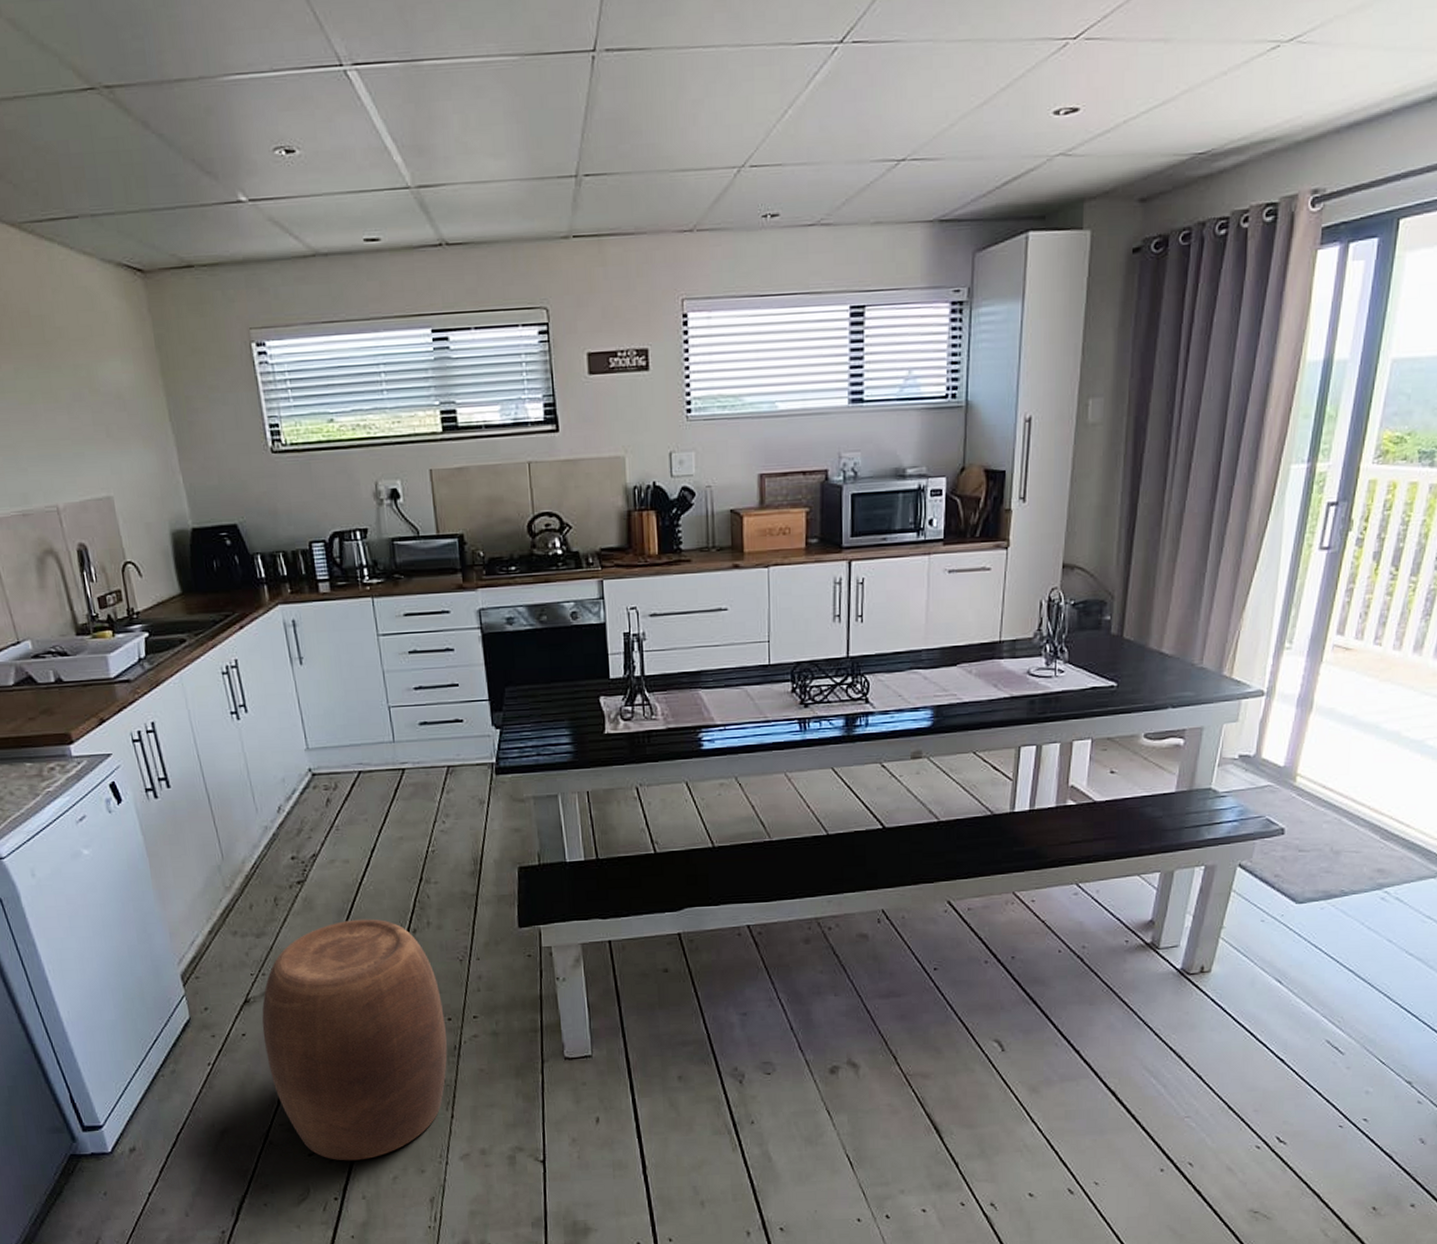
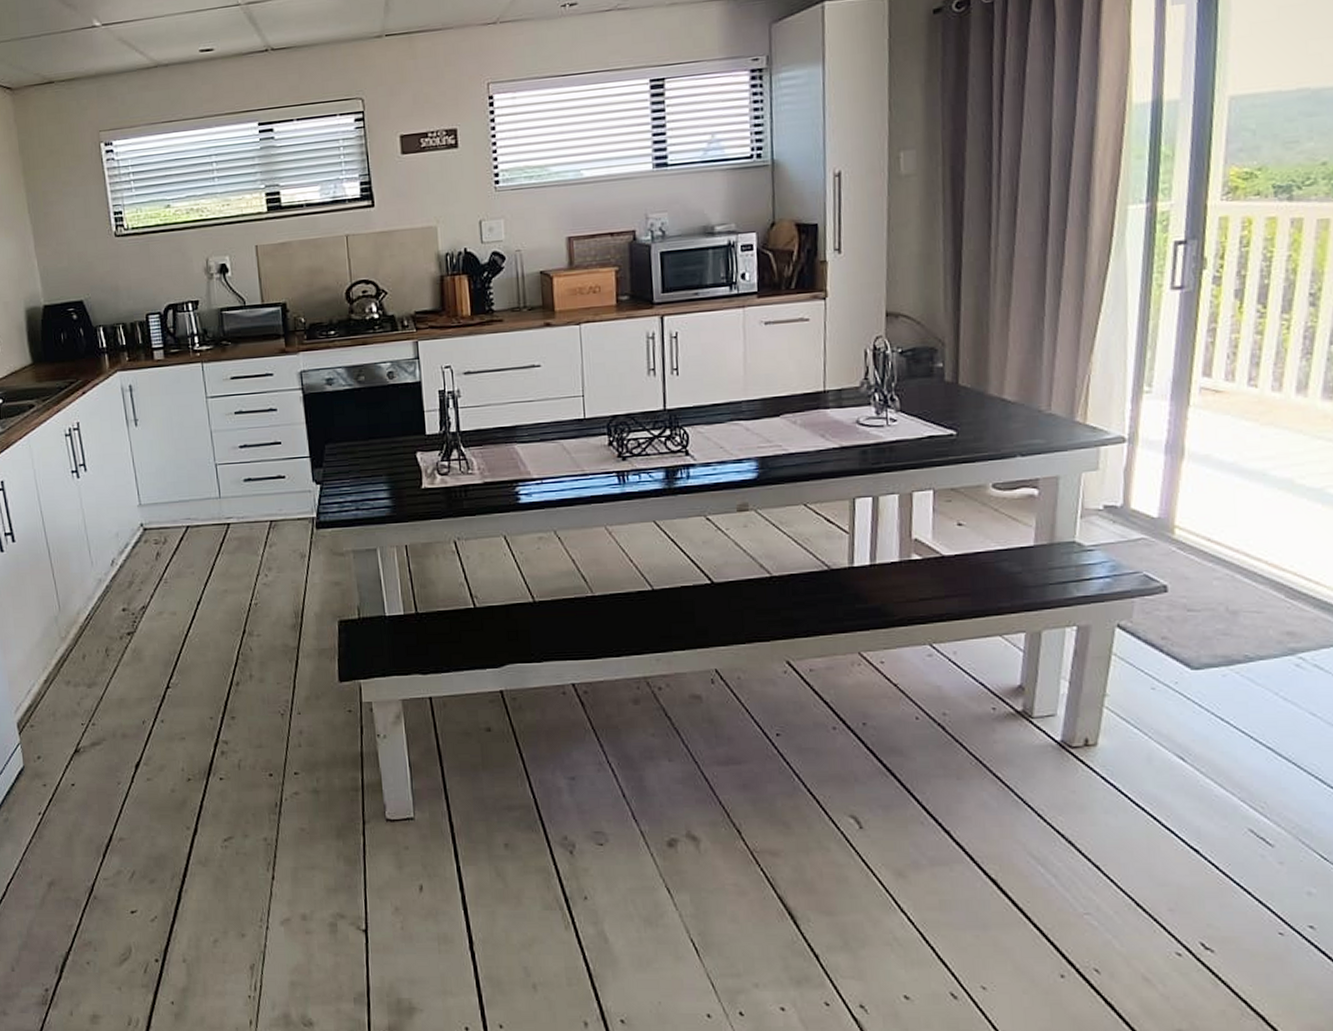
stool: present [262,919,448,1161] -> none [90,670,269,921]

